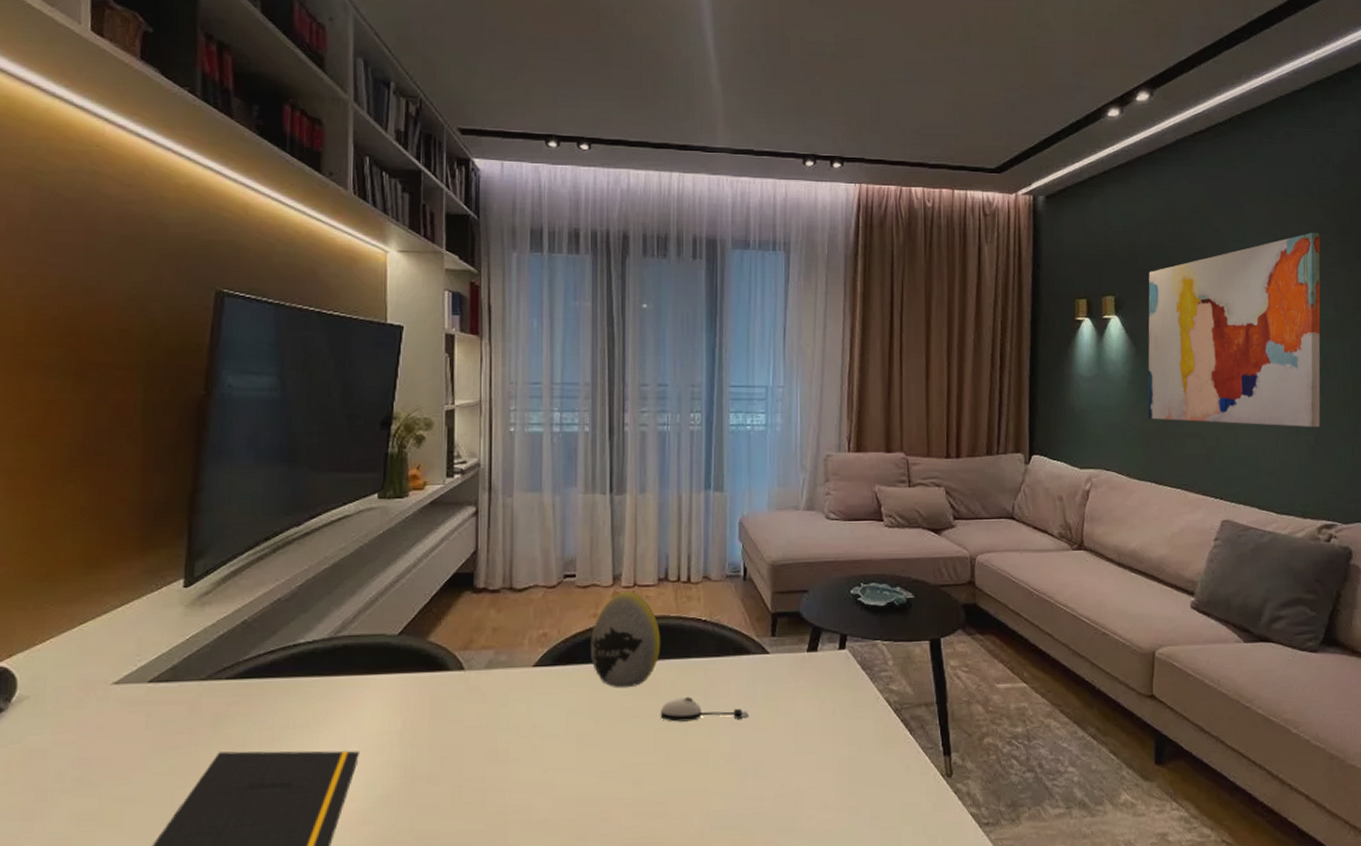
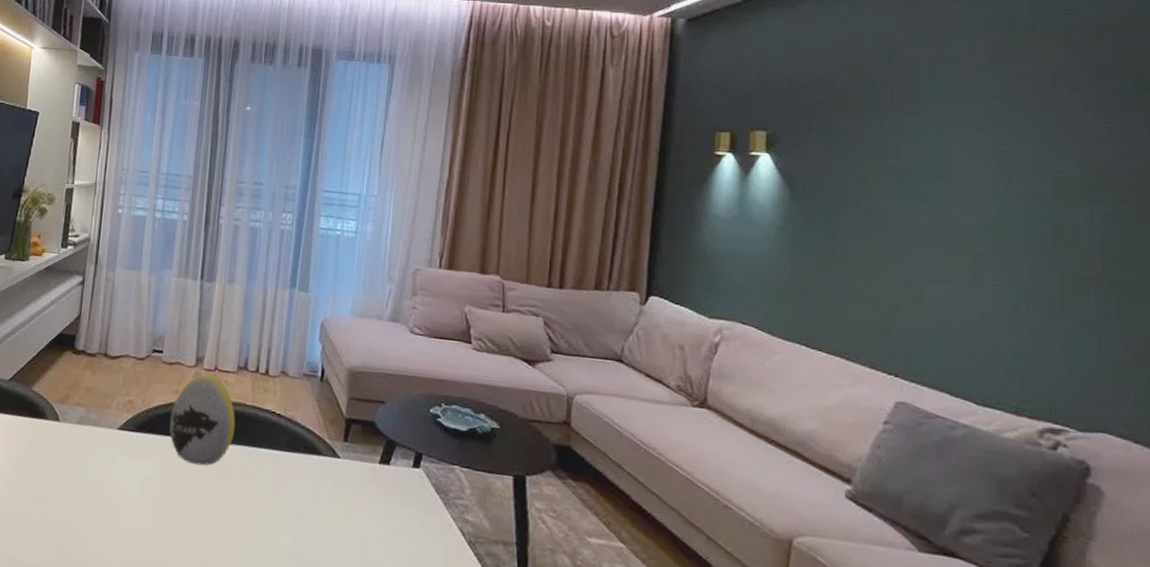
computer mouse: present [660,696,748,722] -> none [228,484,314,518]
wall art: present [1147,233,1321,427] -> none [801,73,1064,308]

